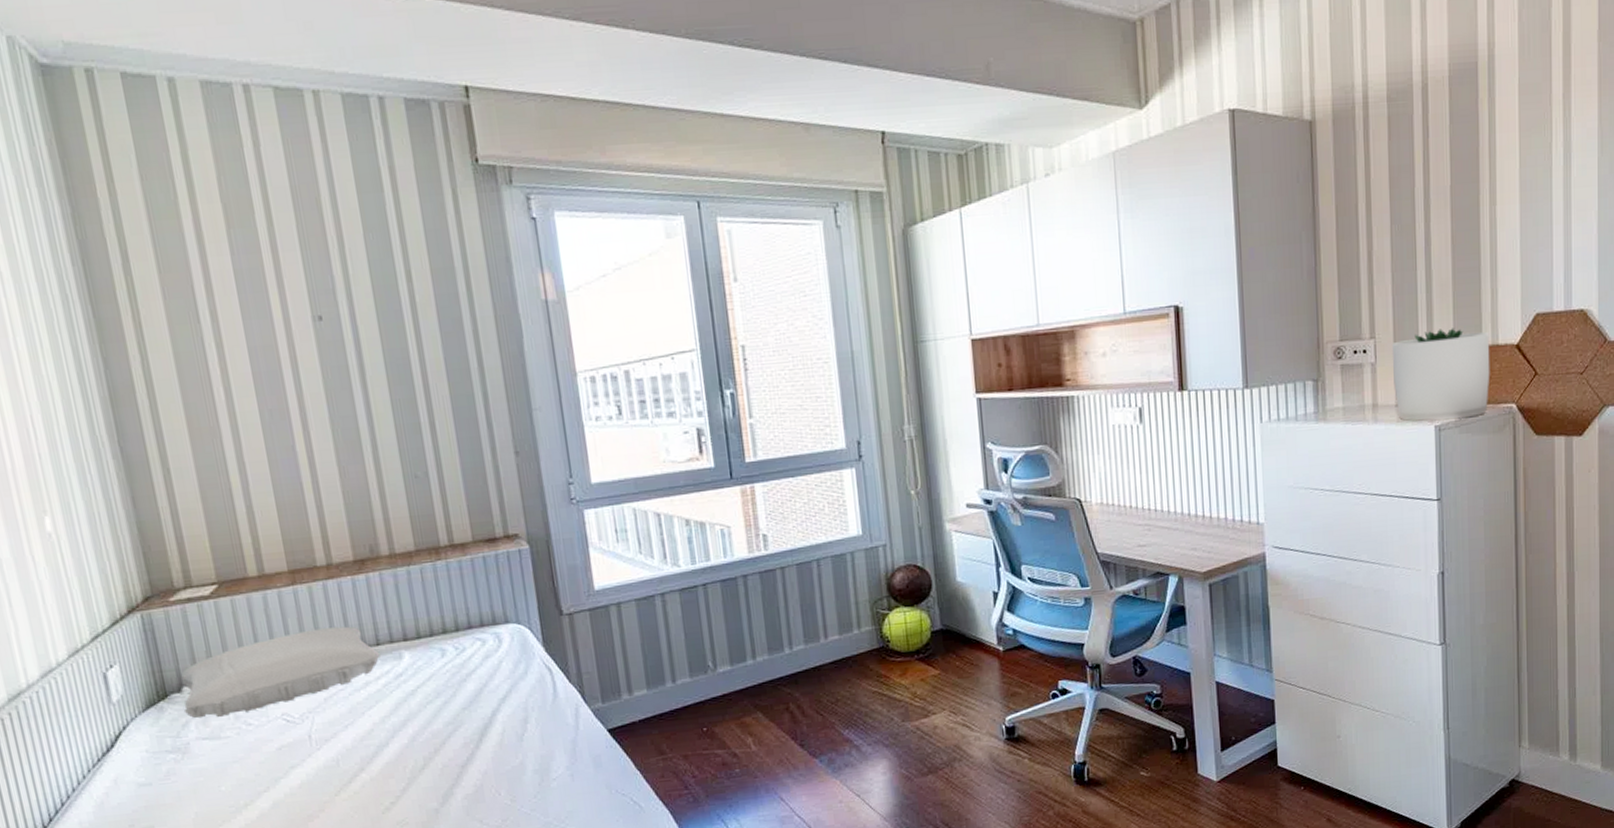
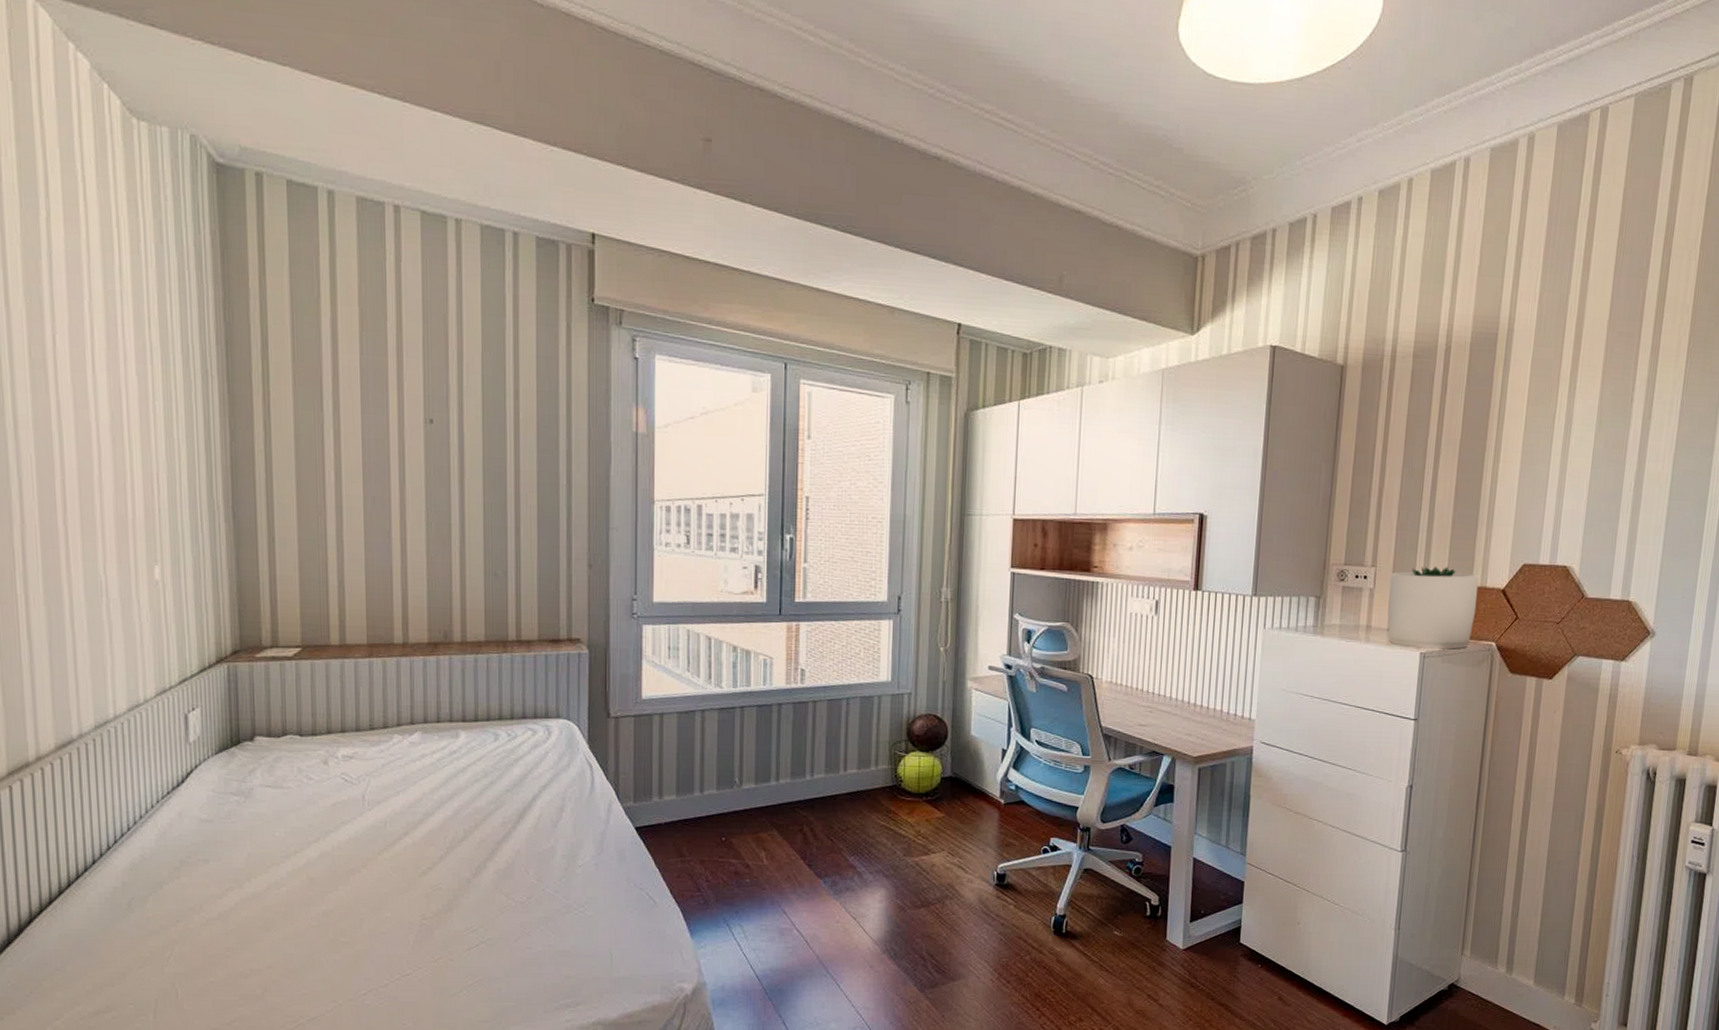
pillow: present [181,626,380,719] -> none [254,700,439,769]

